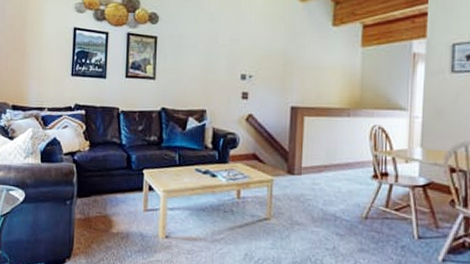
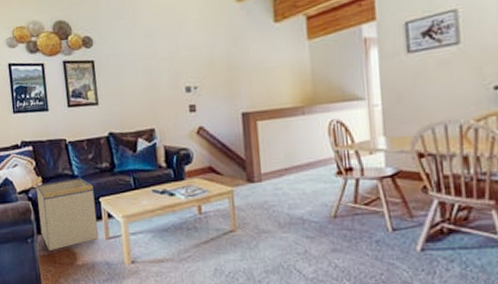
storage bin: none [81,147,139,215] -> present [36,178,99,250]

